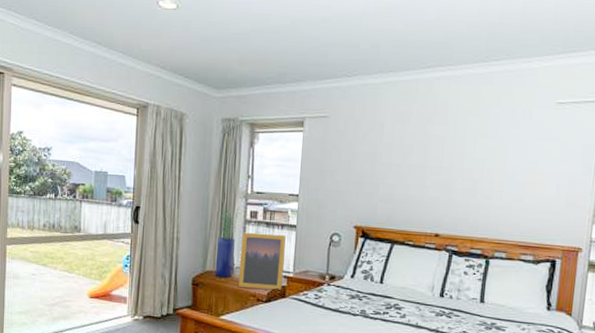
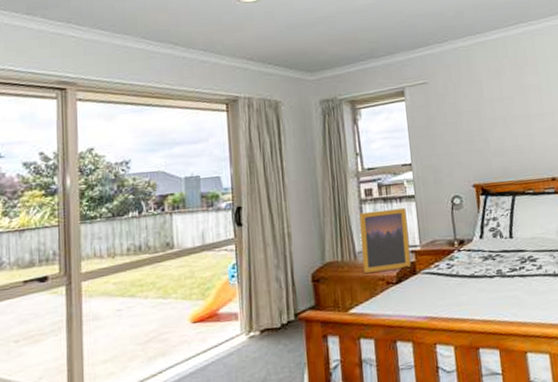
vase: present [215,207,239,279] -> none [333,187,356,268]

